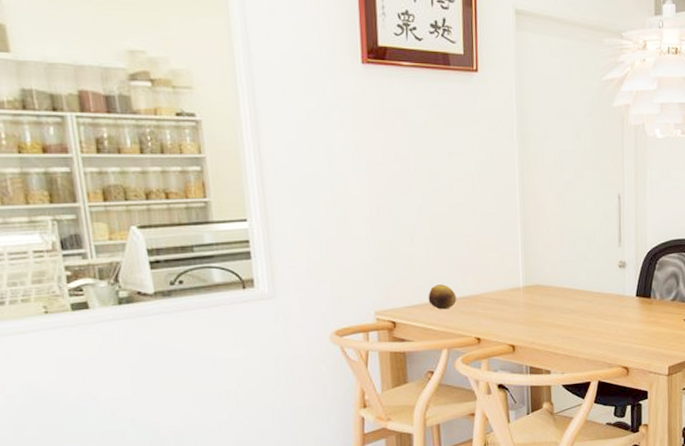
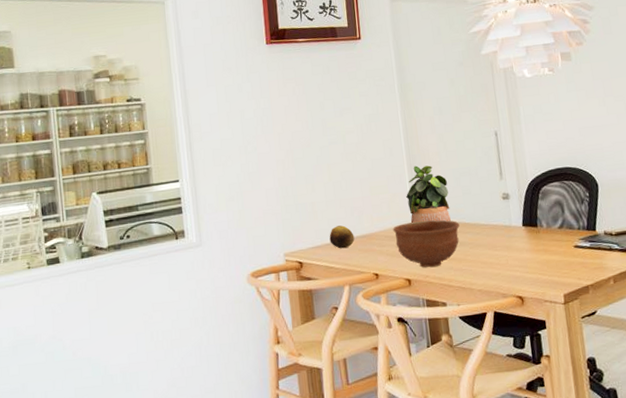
bowl: none [500,284,571,335] -> present [393,219,460,268]
potted plant: none [517,224,563,288] -> present [406,165,451,223]

